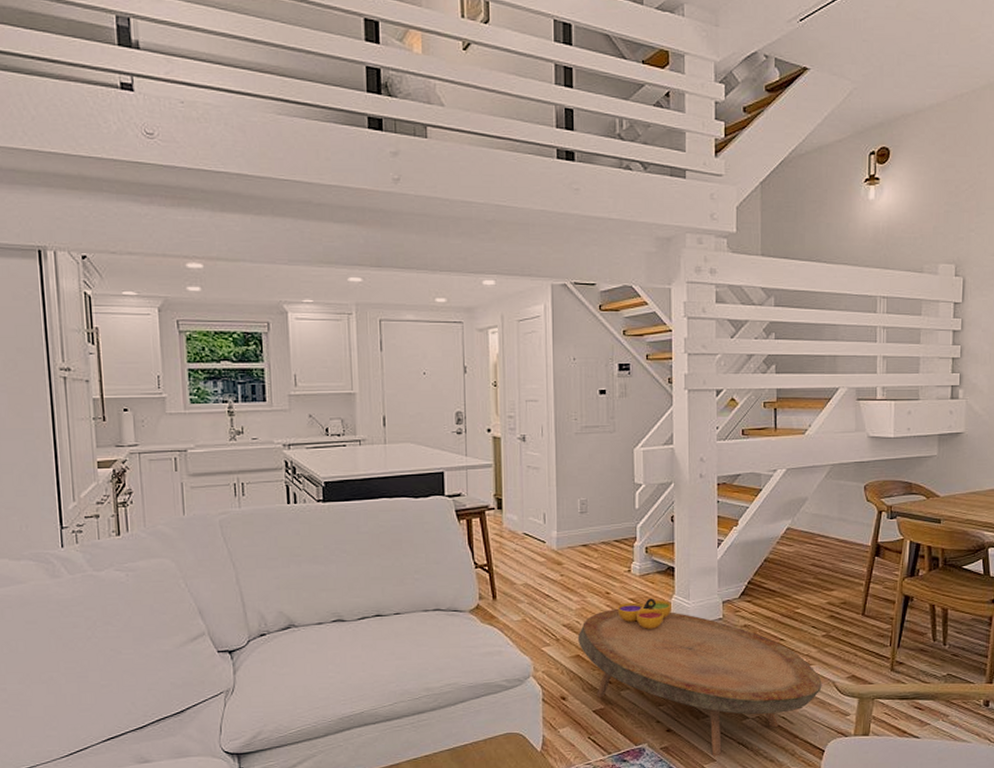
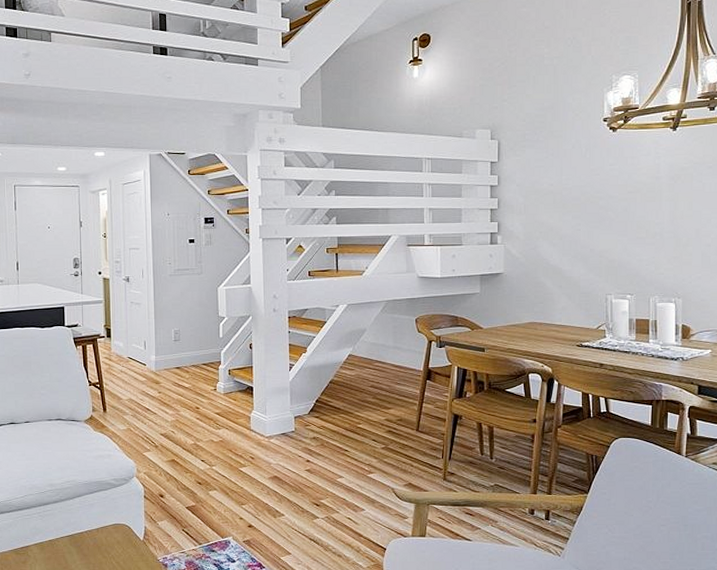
coffee table: present [577,608,822,757] -> none [172,421,382,550]
decorative bowl: present [617,598,671,629] -> none [205,413,251,439]

